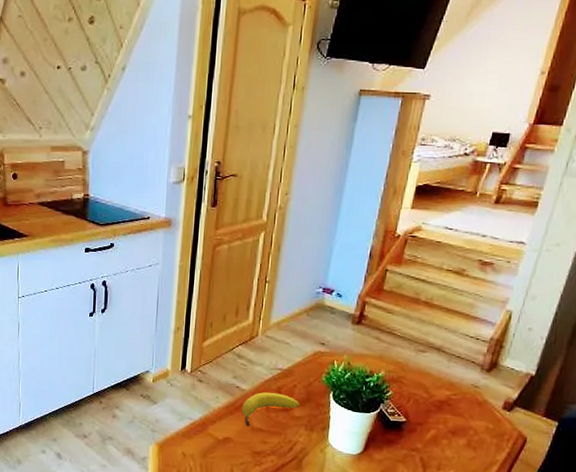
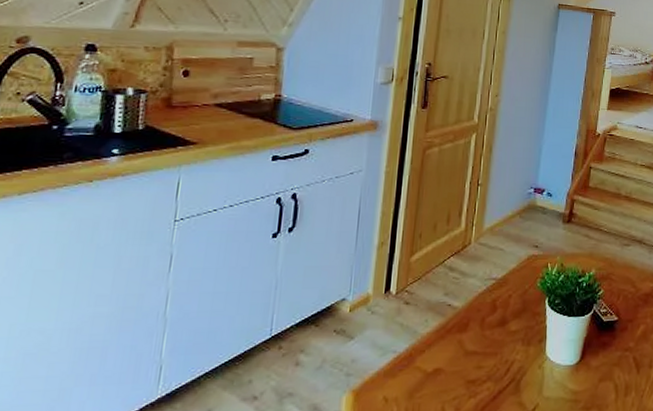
fruit: present [241,392,299,427] -> none [453,306,515,351]

